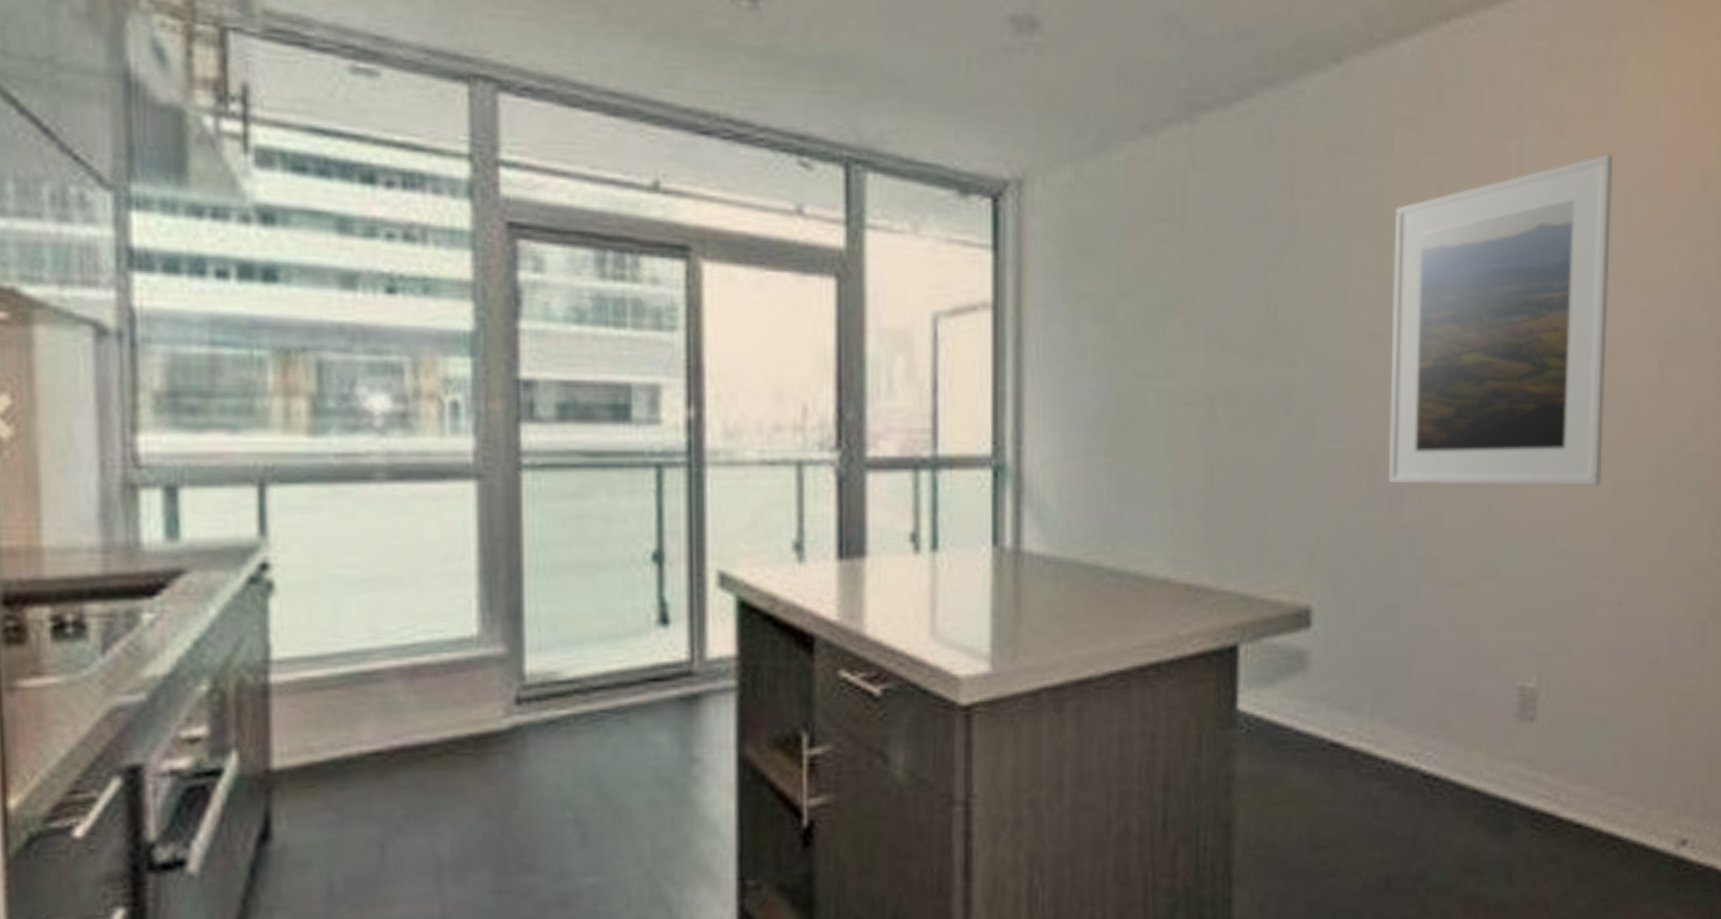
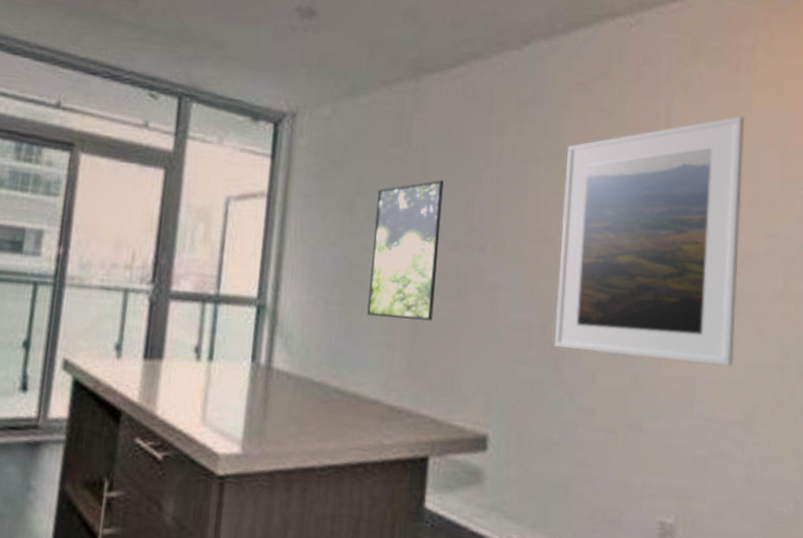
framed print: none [1144,267,1237,466] -> present [366,180,444,321]

